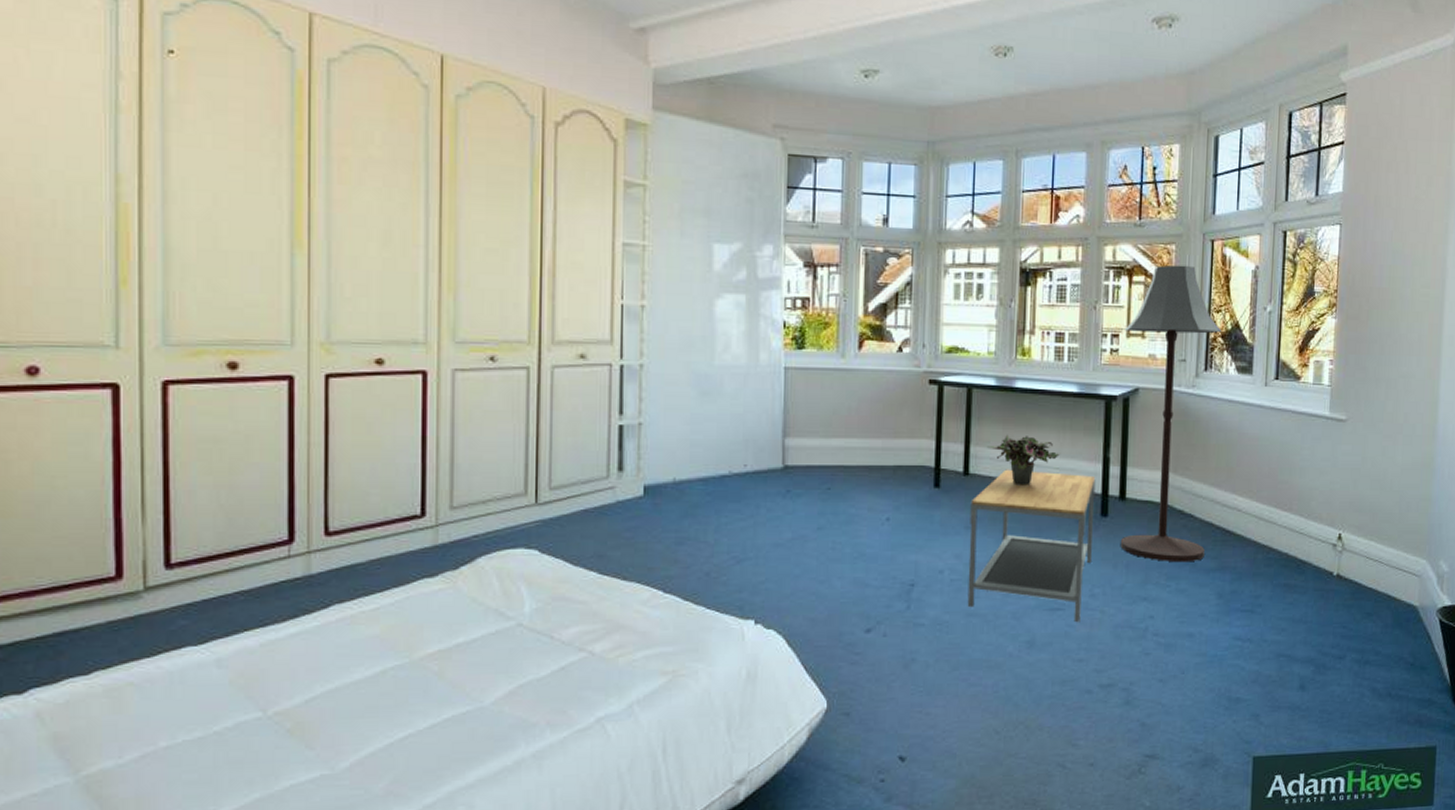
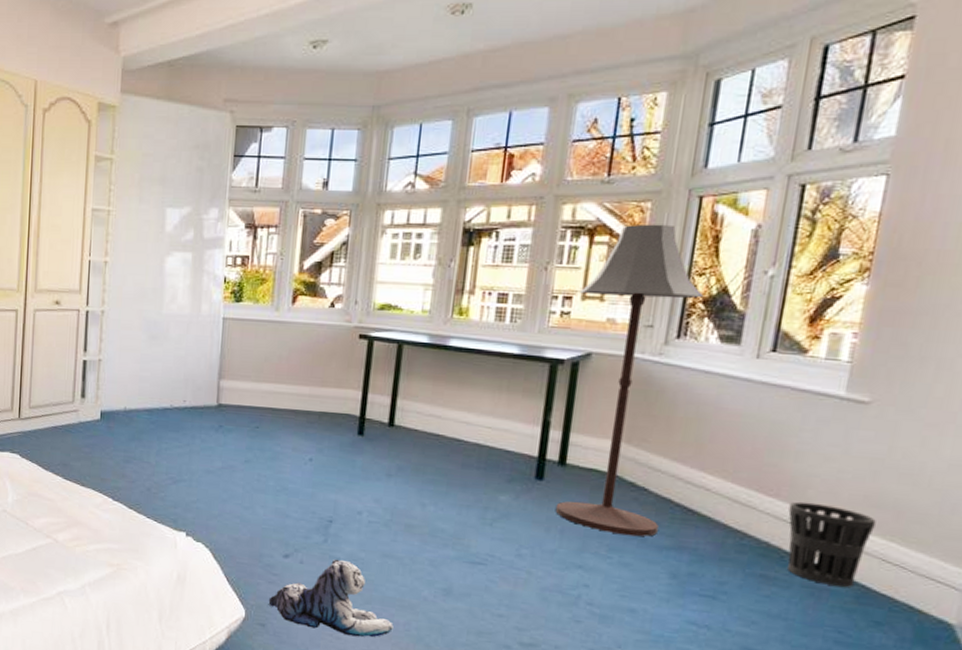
plush toy: none [852,625,982,709] -> present [268,559,394,637]
coffee table: present [967,469,1096,623] -> none [384,424,533,580]
potted plant: present [987,434,1060,486] -> none [415,390,493,442]
wastebasket: none [1299,513,1359,586] -> present [787,501,876,587]

